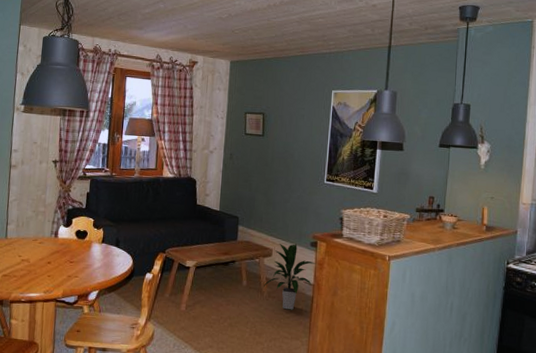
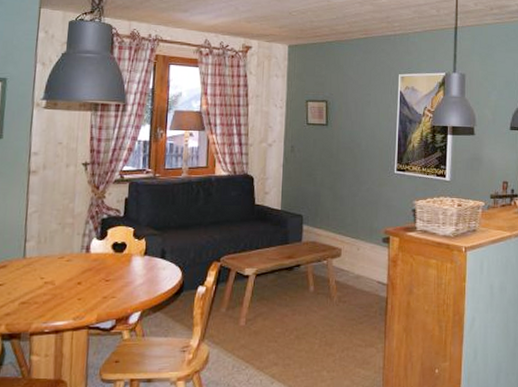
indoor plant: present [263,243,316,310] -> none [332,241,390,315]

